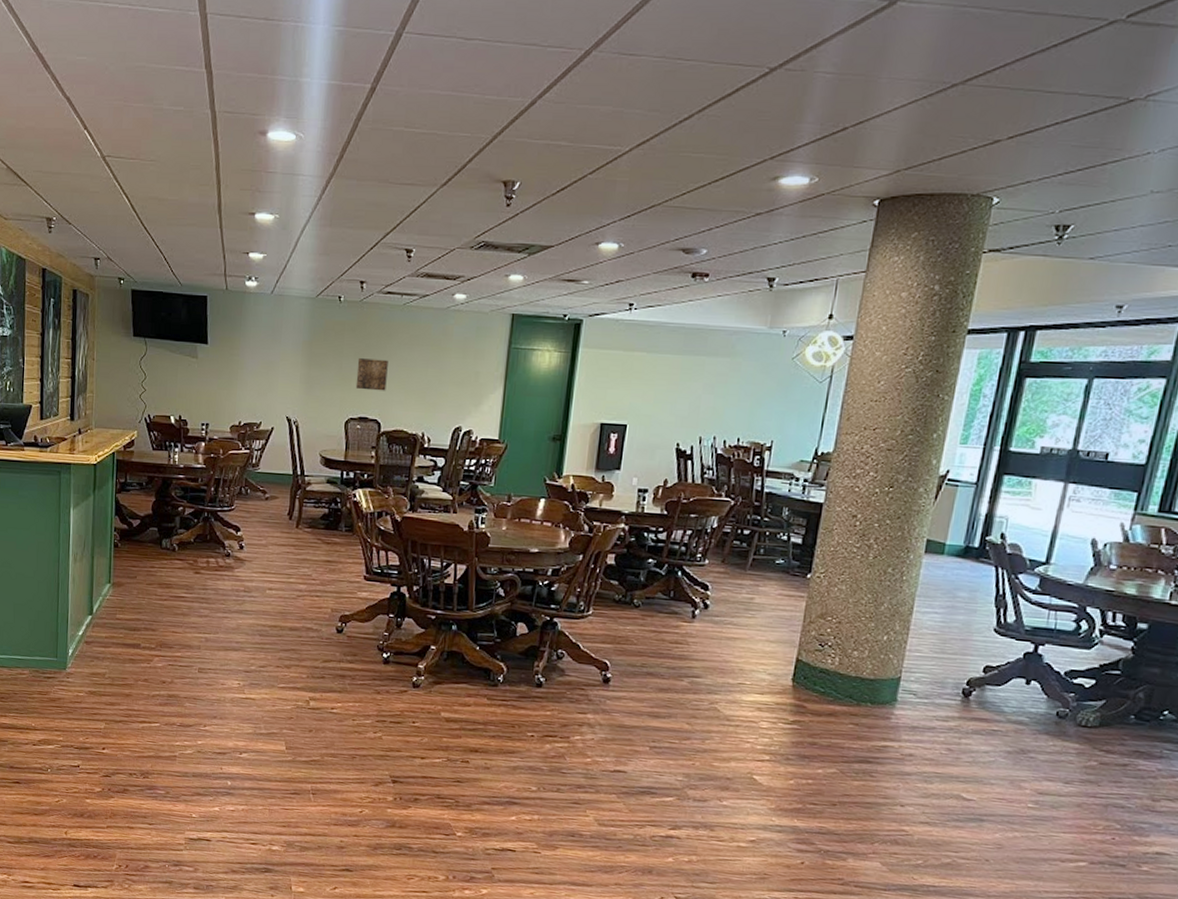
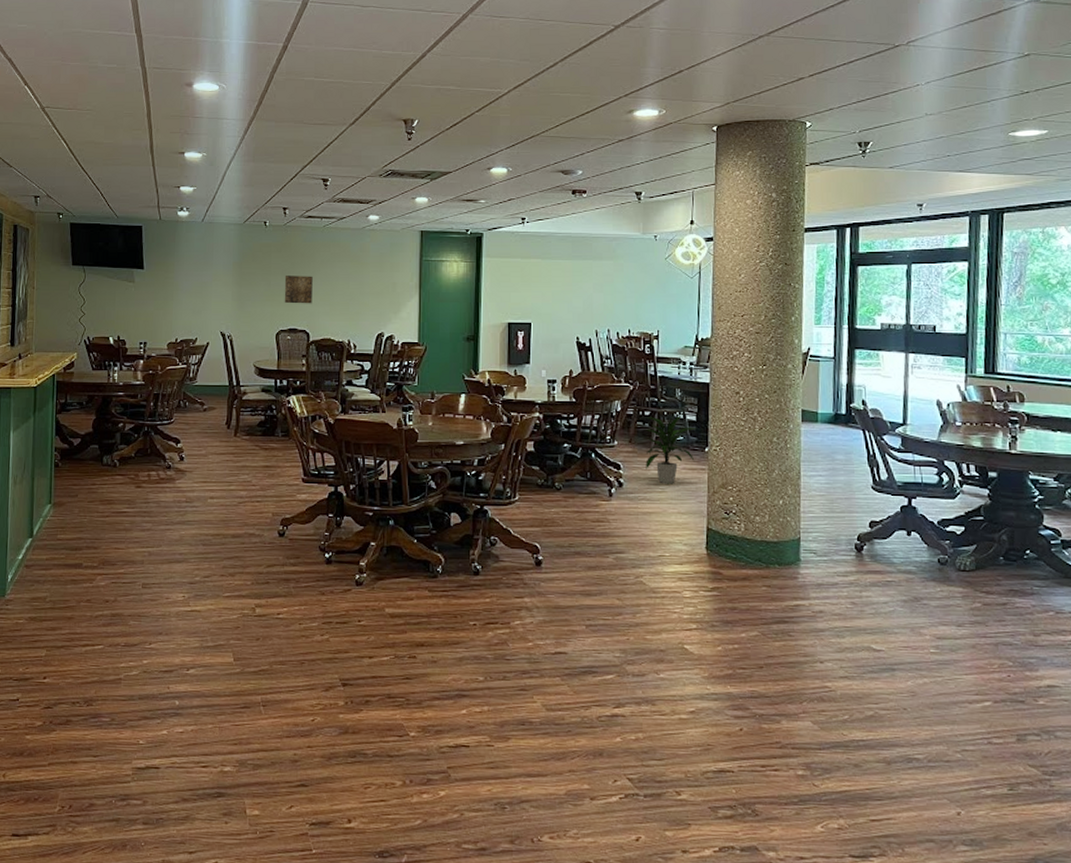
indoor plant: none [736,535,801,610] -> present [645,413,697,484]

